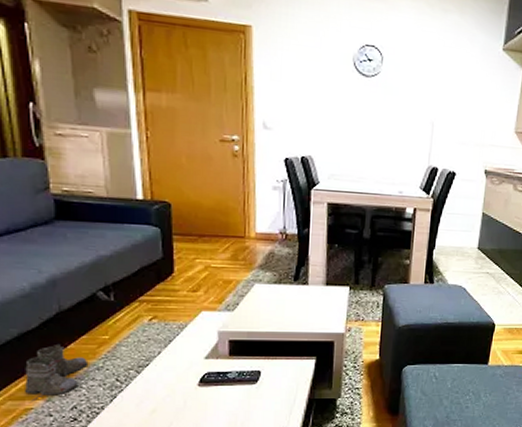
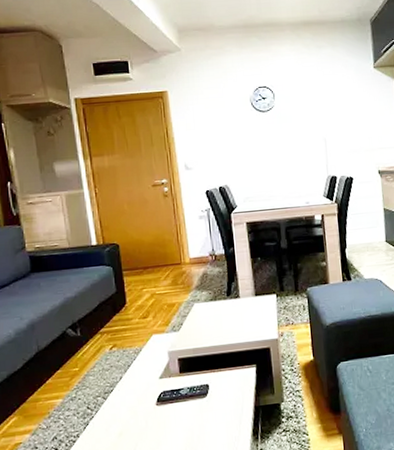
boots: present [24,343,89,403] -> none [13,380,64,438]

